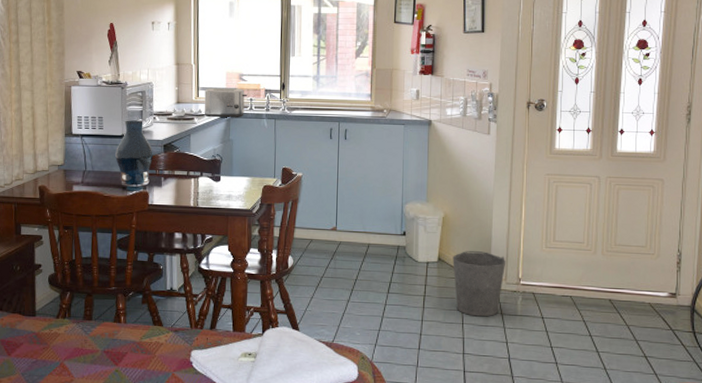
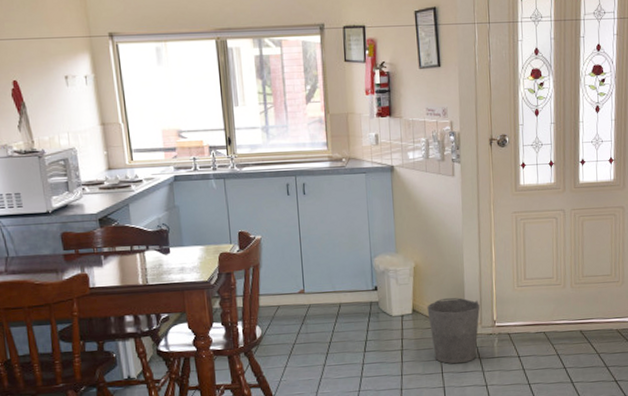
vase: present [115,120,153,191] -> none [41,193,88,275]
toaster: present [204,88,247,118] -> none [139,148,189,183]

